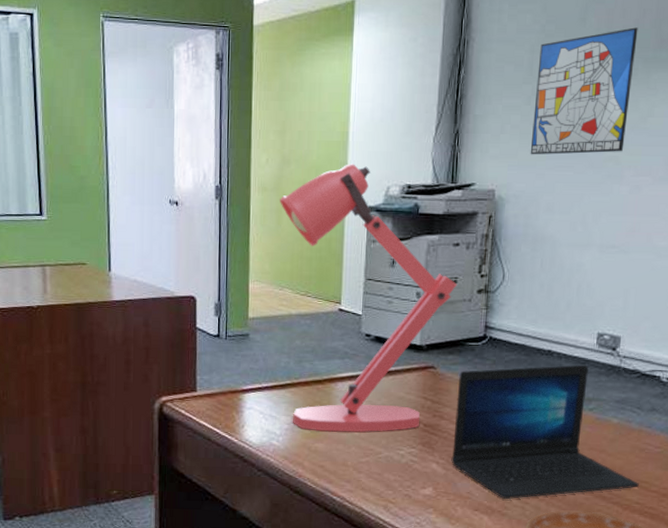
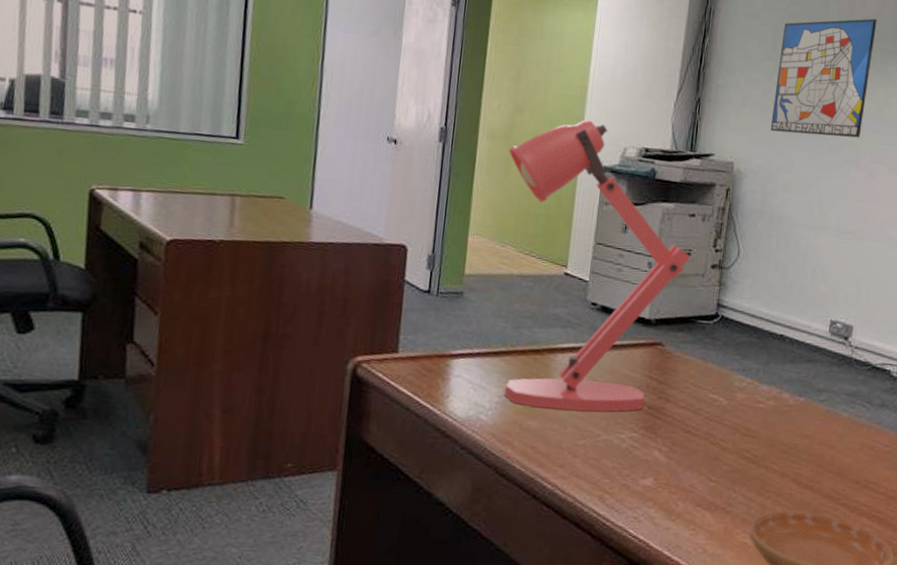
laptop: present [451,364,639,500] -> none [674,350,867,495]

